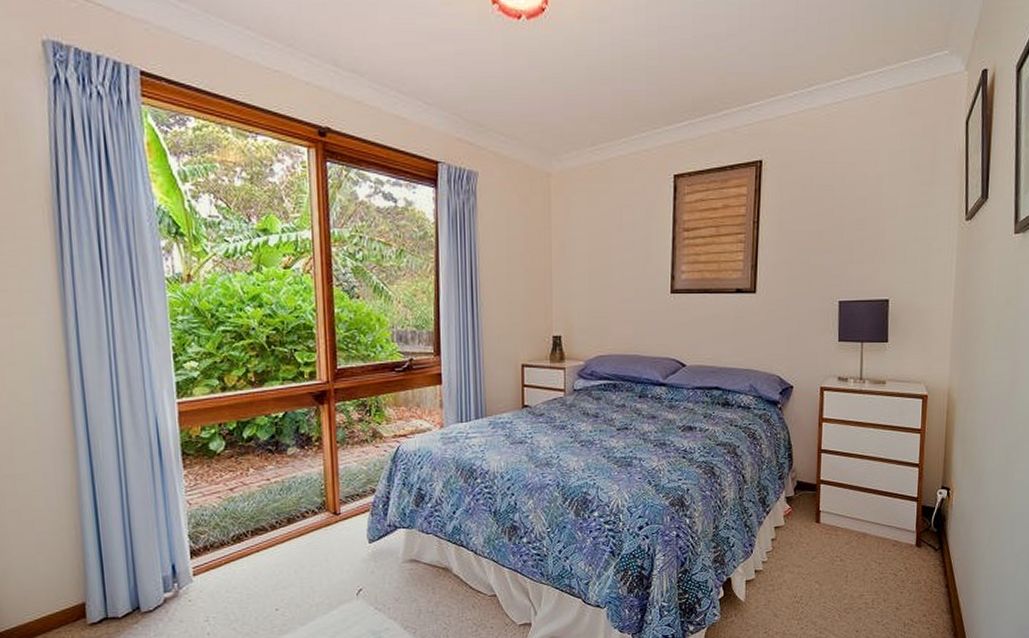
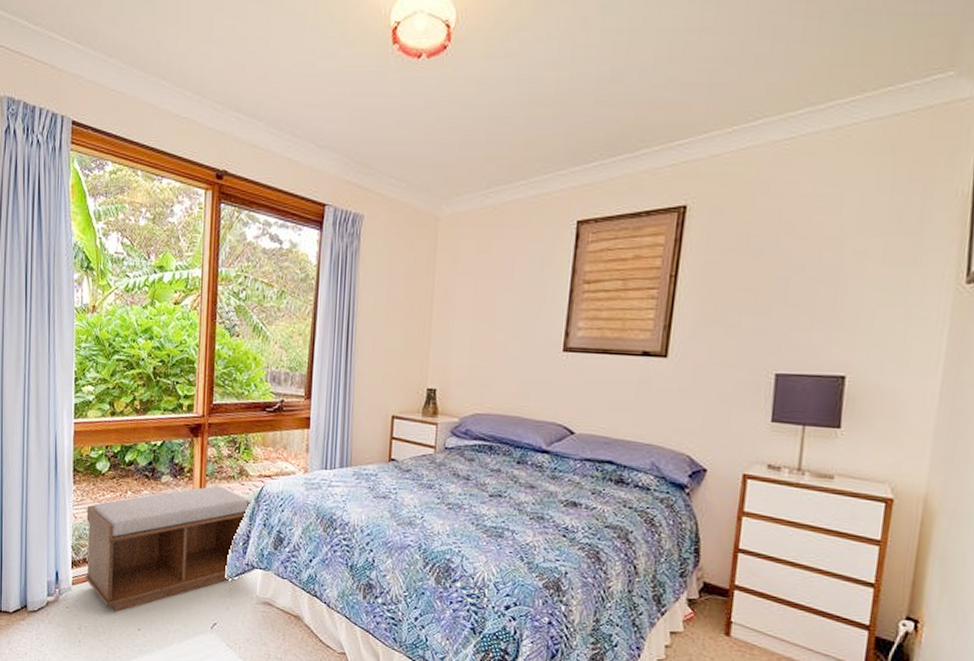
bench: none [202,451,387,595] -> present [85,485,250,612]

